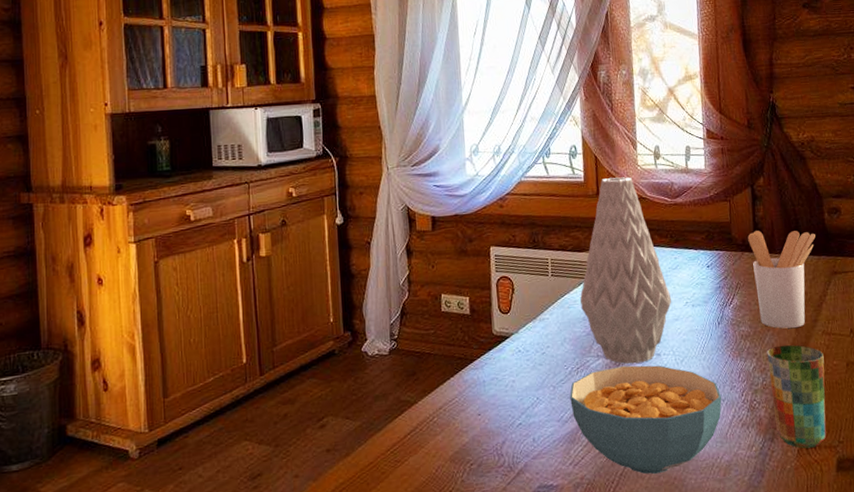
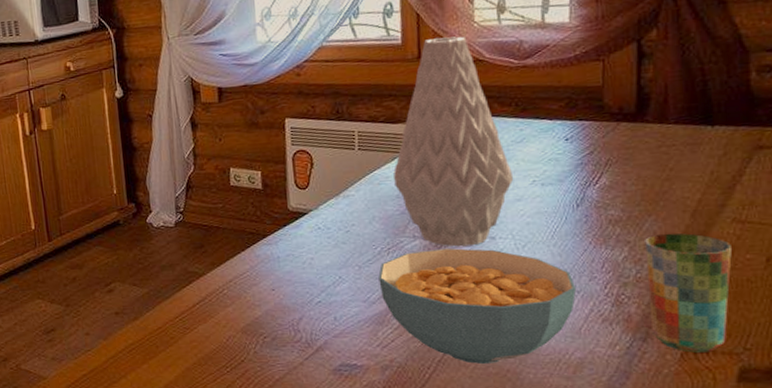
utensil holder: present [748,230,816,329] -> none [627,95,733,214]

